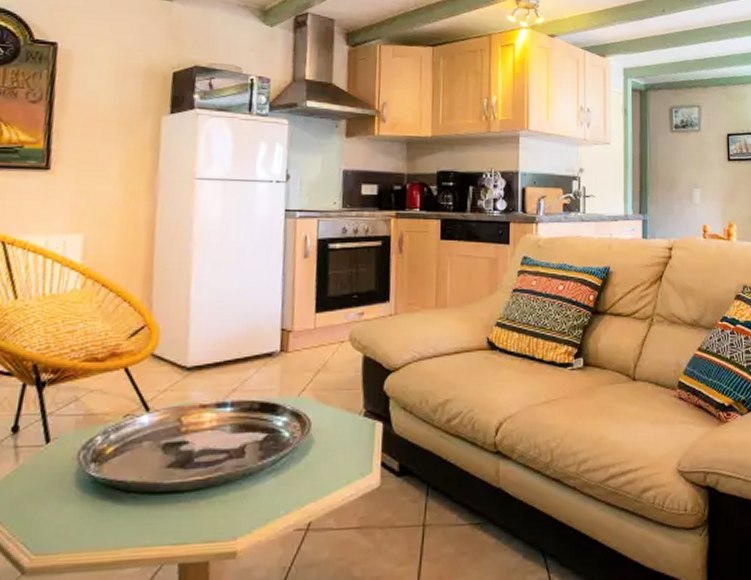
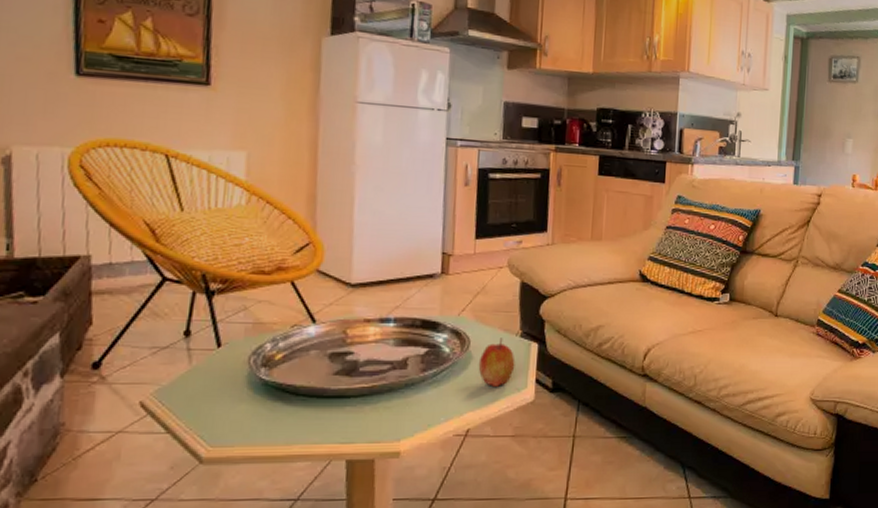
apple: none [319,418,359,473] -> present [478,338,516,387]

